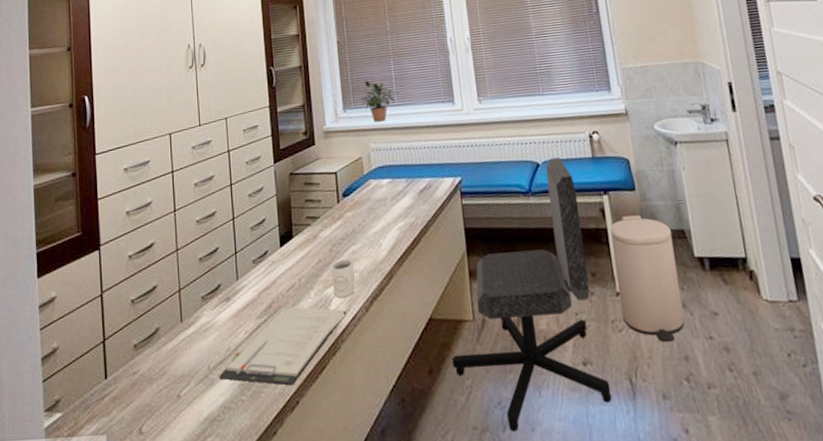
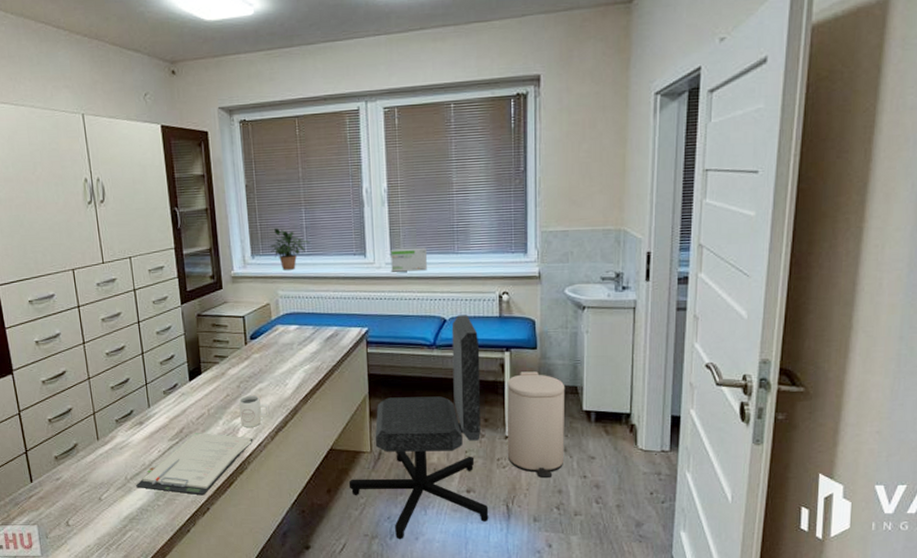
medicine box: none [477,91,515,118] -> present [390,247,427,272]

